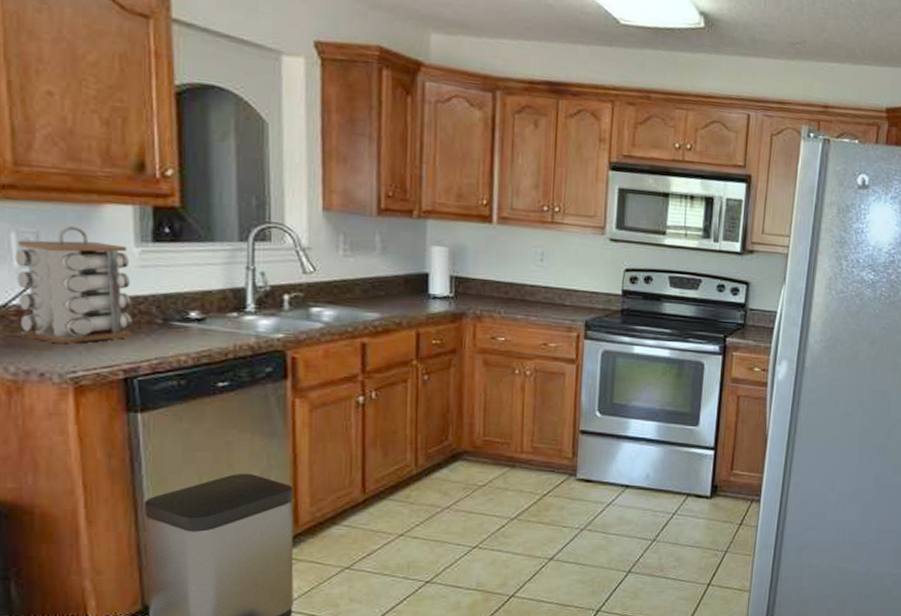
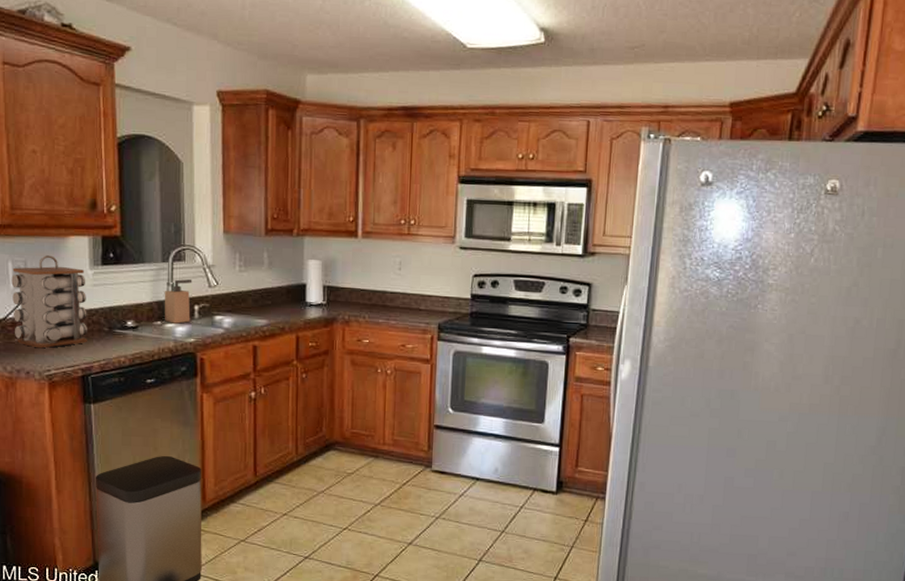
soap dispenser: none [241,262,281,316] -> present [164,279,193,324]

